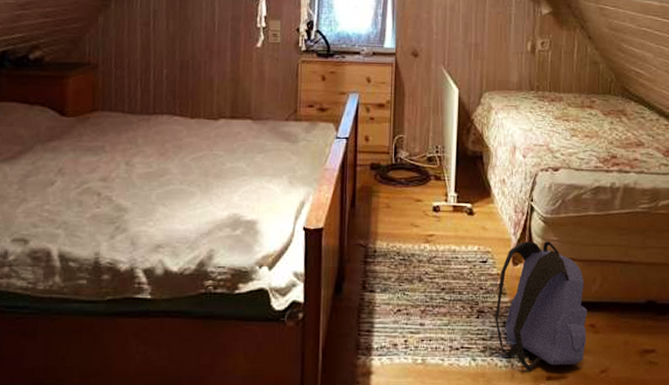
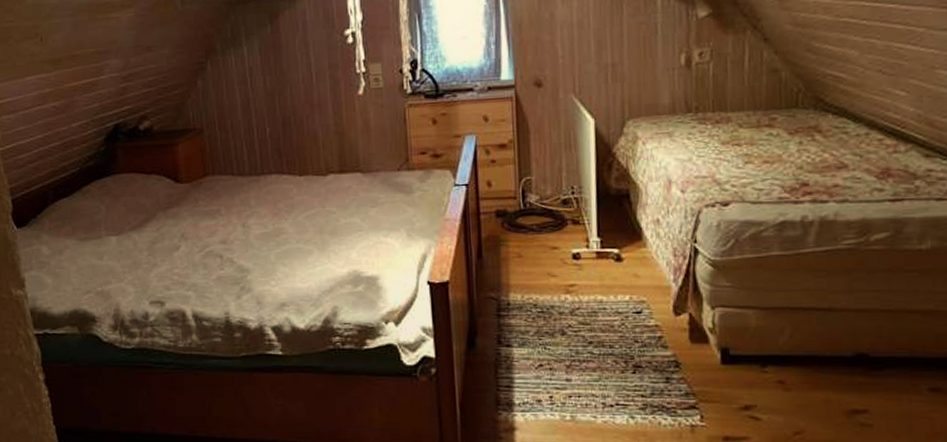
backpack: present [495,240,588,370] -> none [655,287,774,430]

